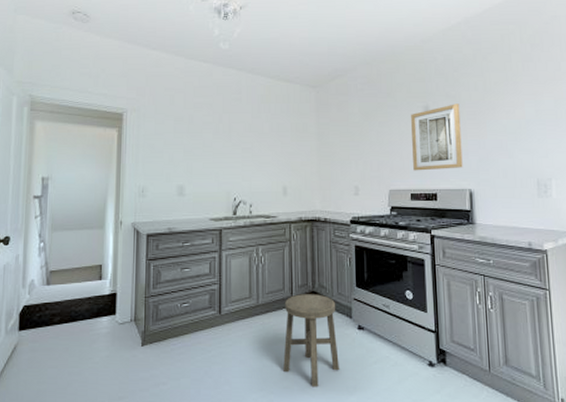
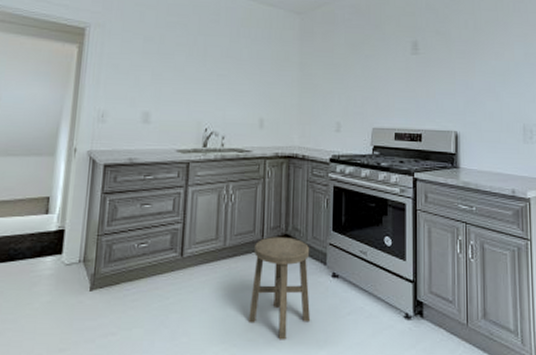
wall art: present [411,104,463,171] -> none [399,41,450,110]

